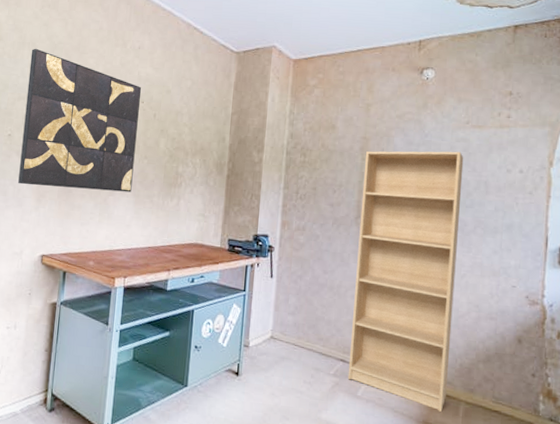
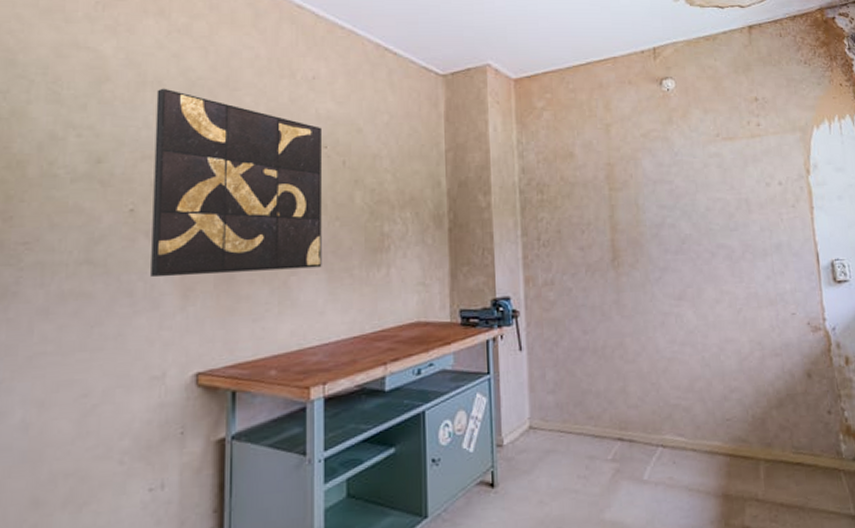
bookshelf: present [347,151,464,412] -> none [612,169,743,478]

